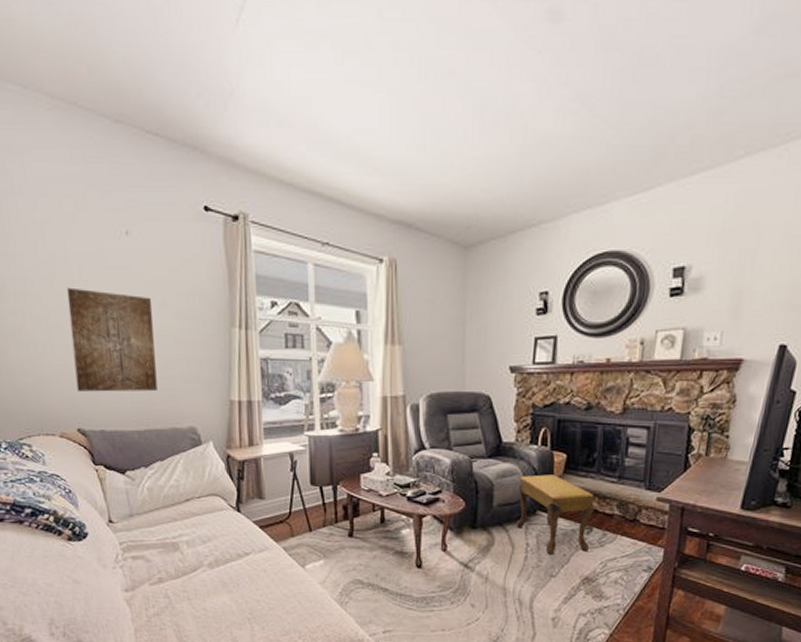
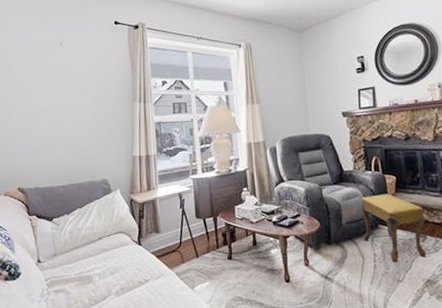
wall art: present [66,287,158,392] -> none [16,84,79,159]

